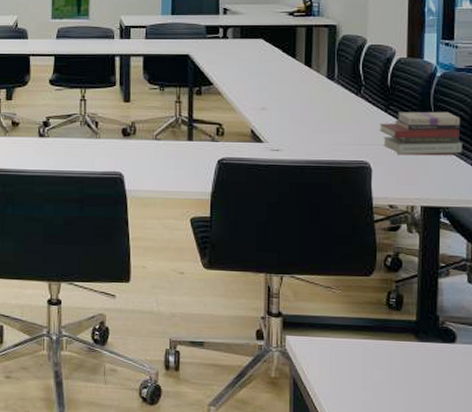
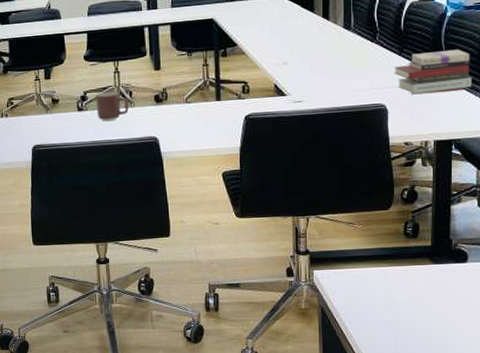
mug: none [59,119,94,150] -> present [96,91,129,121]

